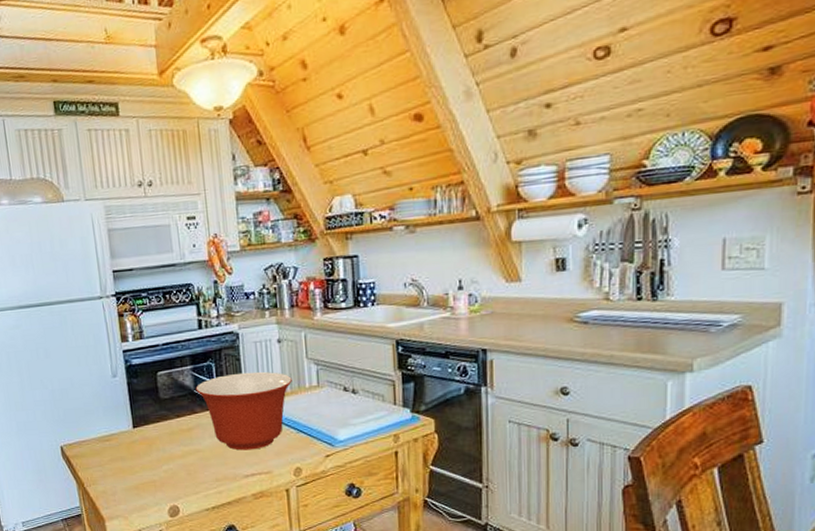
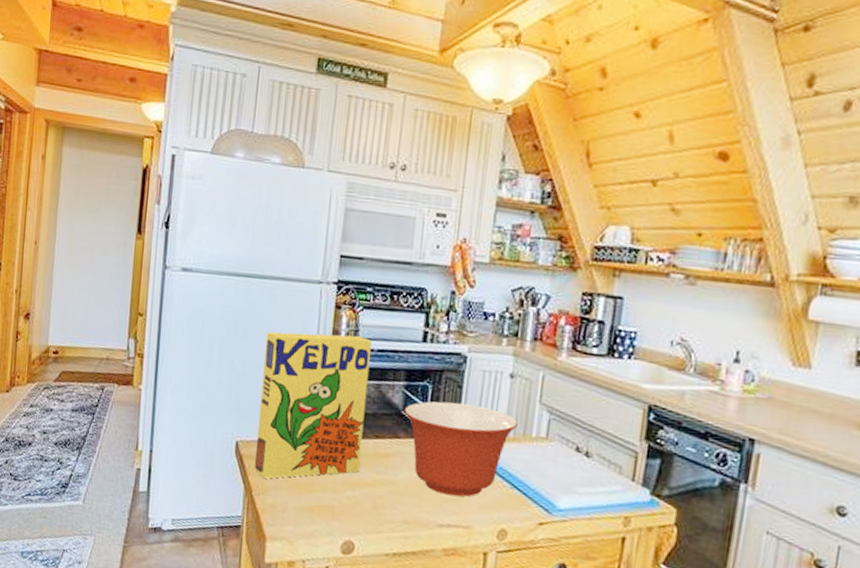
cereal box: none [65,335,169,472] -> present [254,331,373,479]

